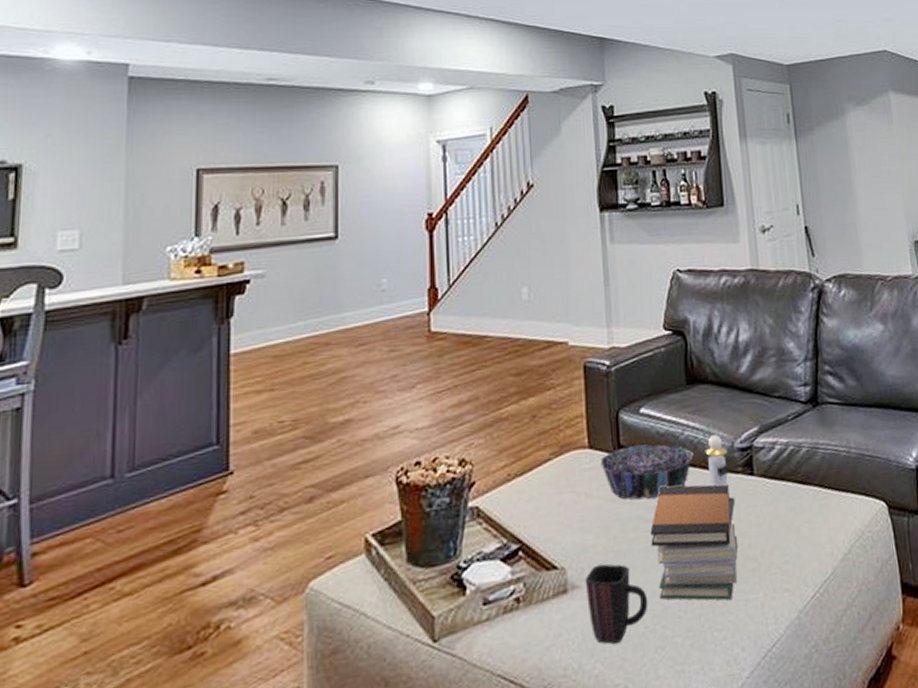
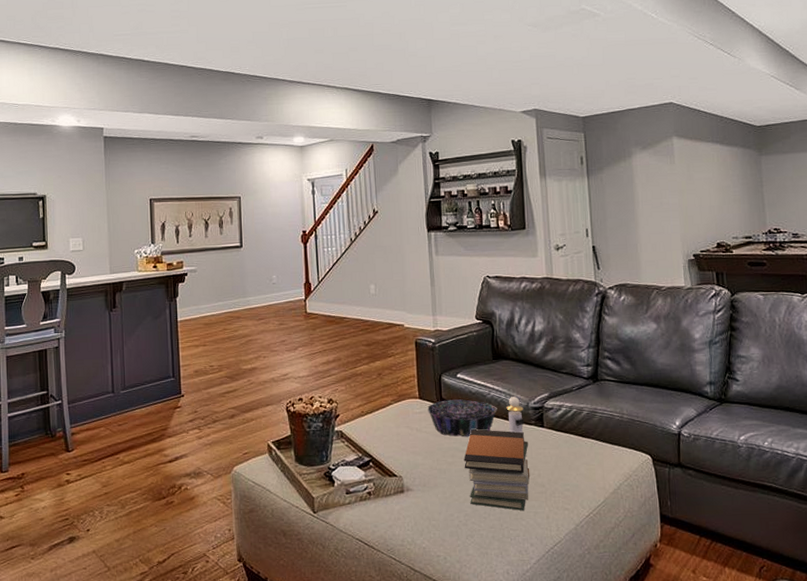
mug: present [585,563,648,644] -> none [416,477,462,529]

